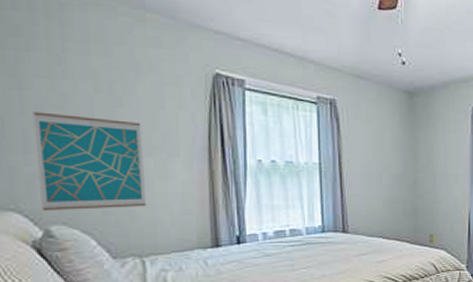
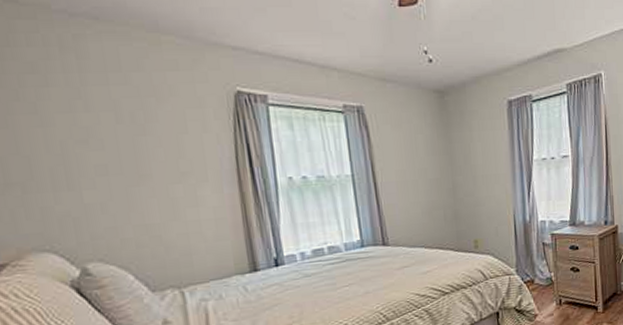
wall art: present [33,111,147,212] -> none [58,148,181,250]

